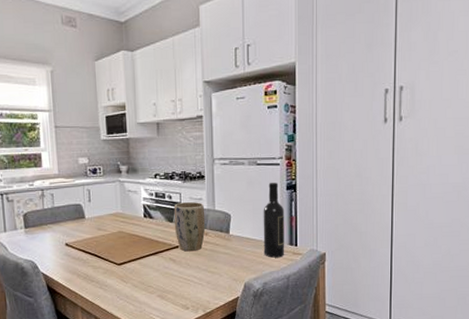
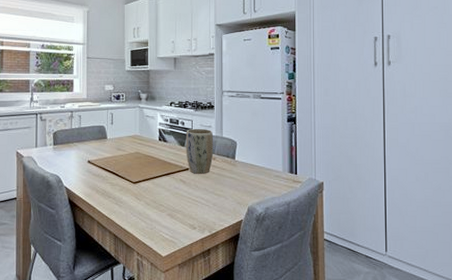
wine bottle: present [263,183,285,258] -> none [266,115,286,184]

